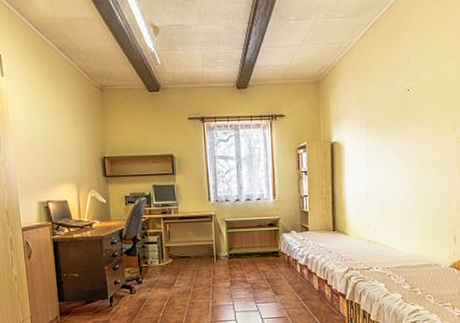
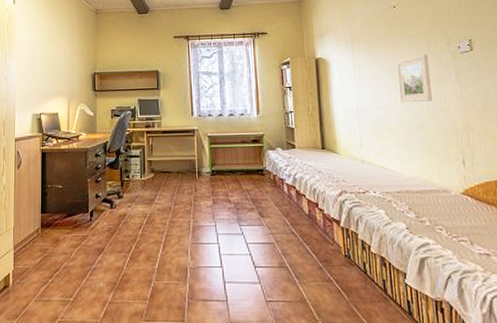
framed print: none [406,139,434,187] -> present [396,54,432,103]

